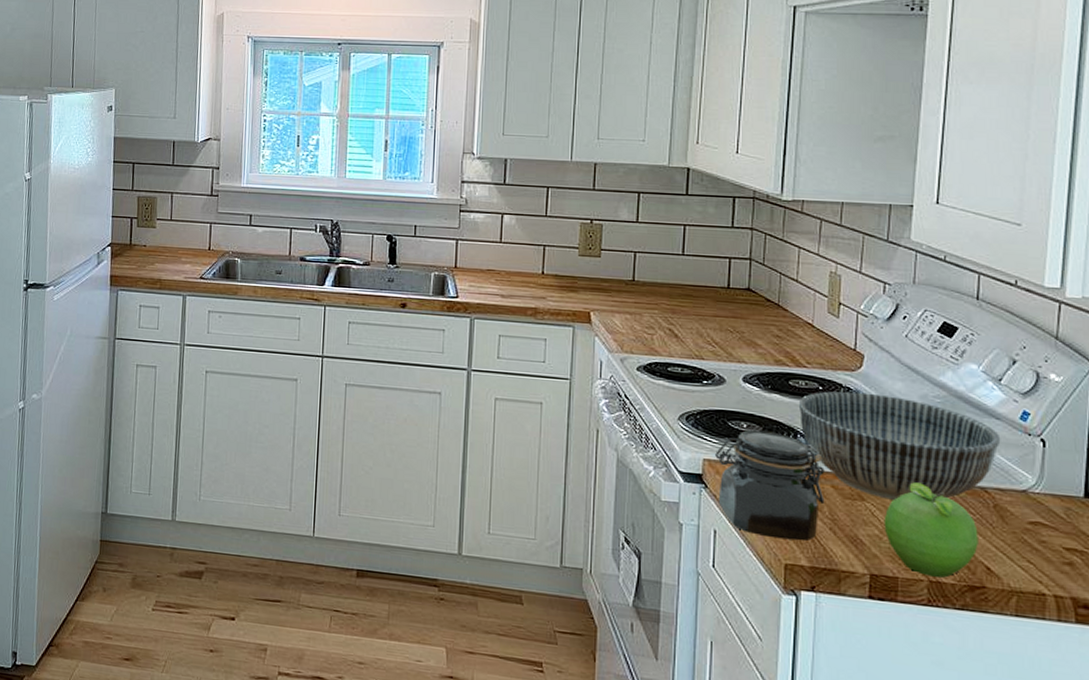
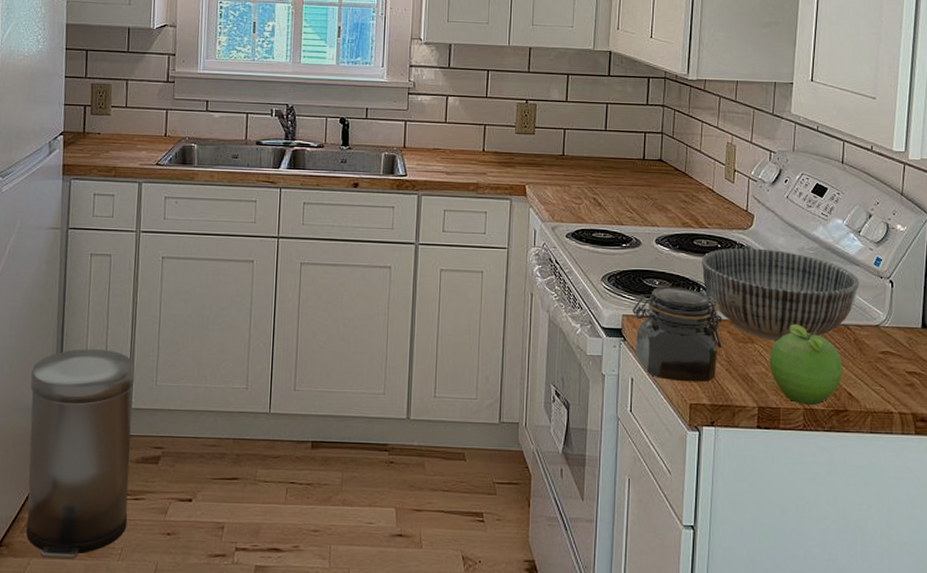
pedal bin: none [75,458,180,666] -> present [26,349,136,559]

